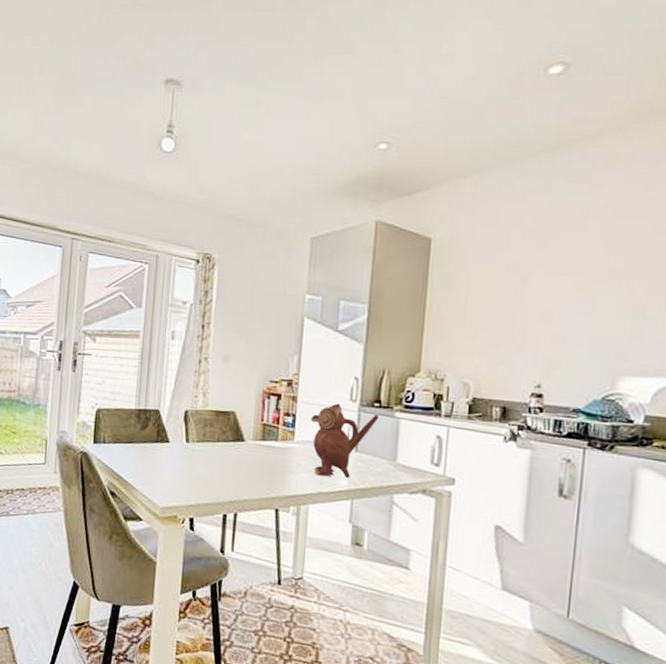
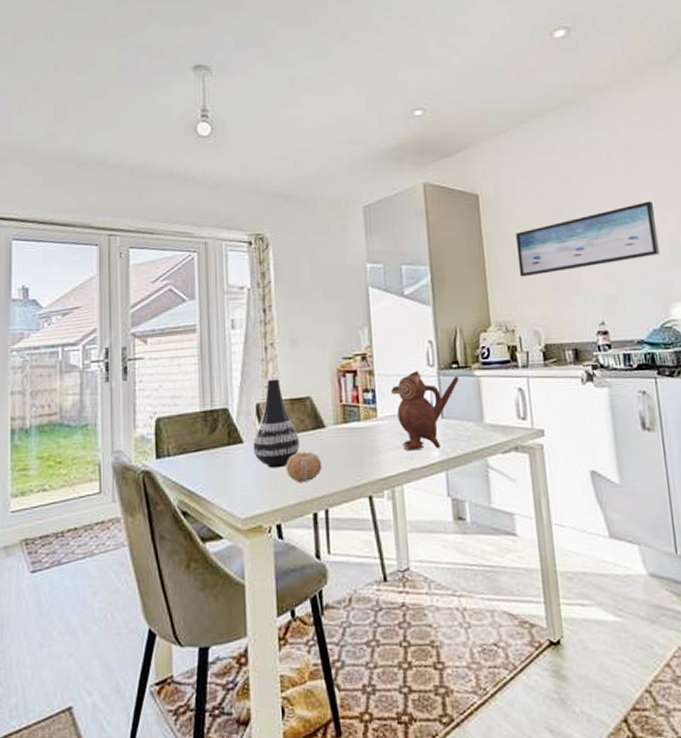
vase: none [177,390,220,470] -> present [252,379,299,468]
fruit: none [204,458,237,487] -> present [285,451,322,483]
wall art: none [459,265,623,329] -> present [515,201,660,277]

